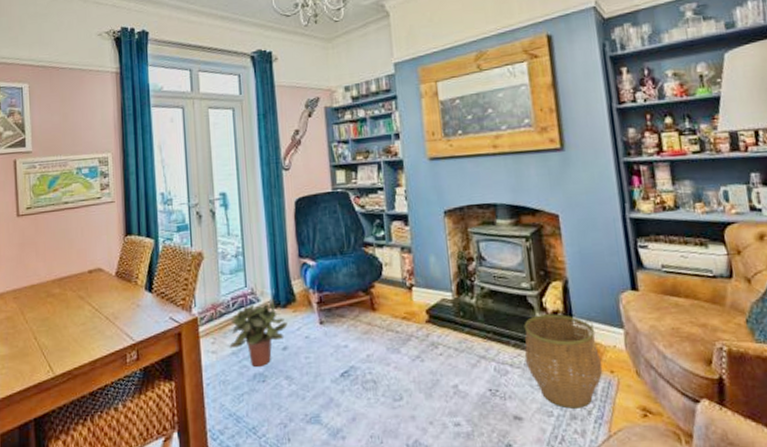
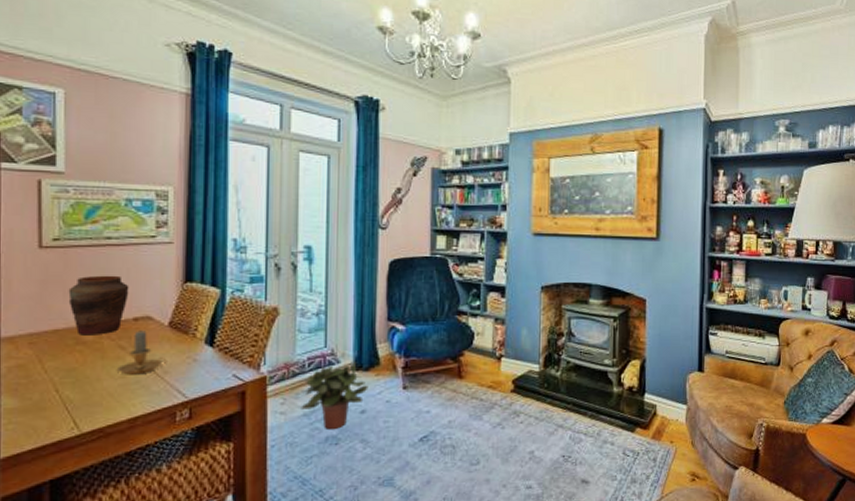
vase: none [39,234,84,289] -> present [68,275,129,336]
candlestick: none [78,281,117,322] -> present [116,330,167,375]
basket: present [524,314,603,409] -> none [598,389,664,474]

